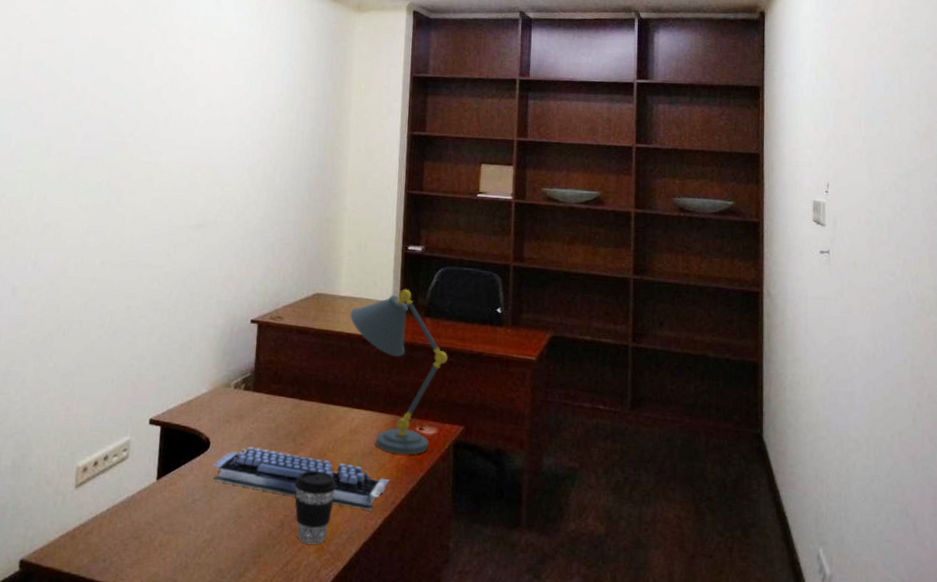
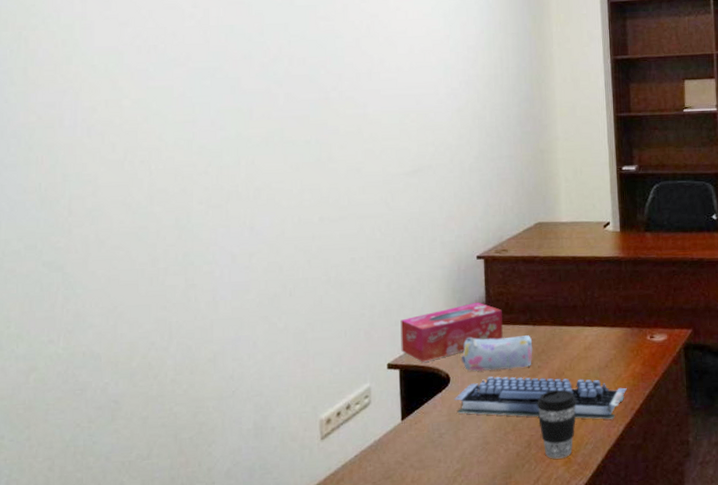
tissue box: none [165,367,270,422] -> present [400,302,503,362]
pencil case: none [223,403,297,443] -> present [461,335,533,372]
desk lamp: present [350,289,448,455] -> none [573,207,671,364]

